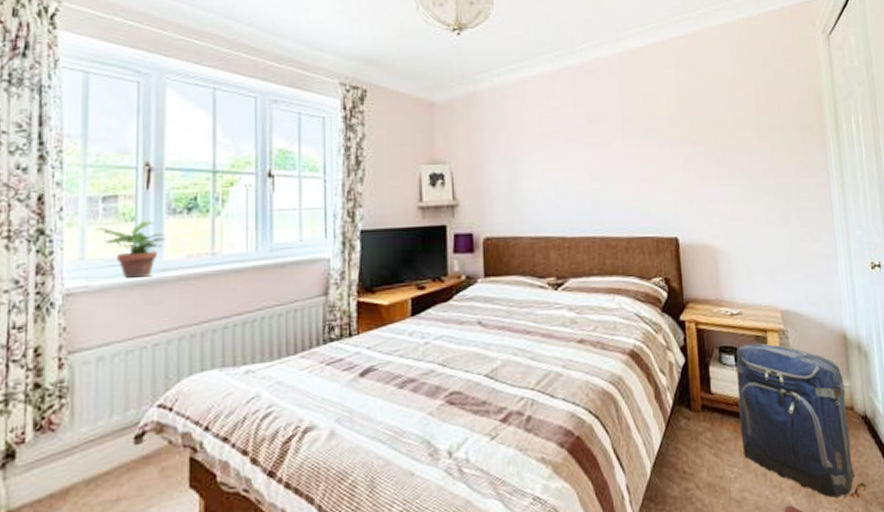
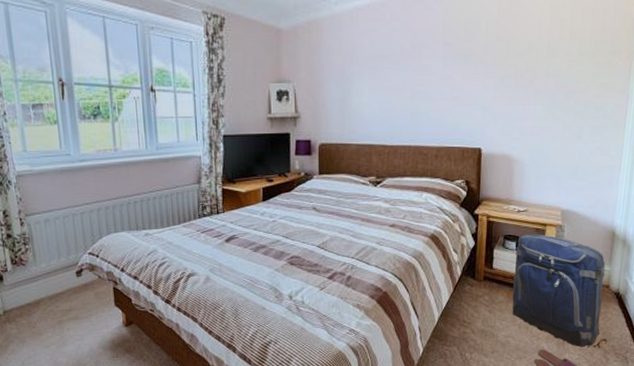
potted plant: present [95,221,166,278] -> none [30,124,81,166]

